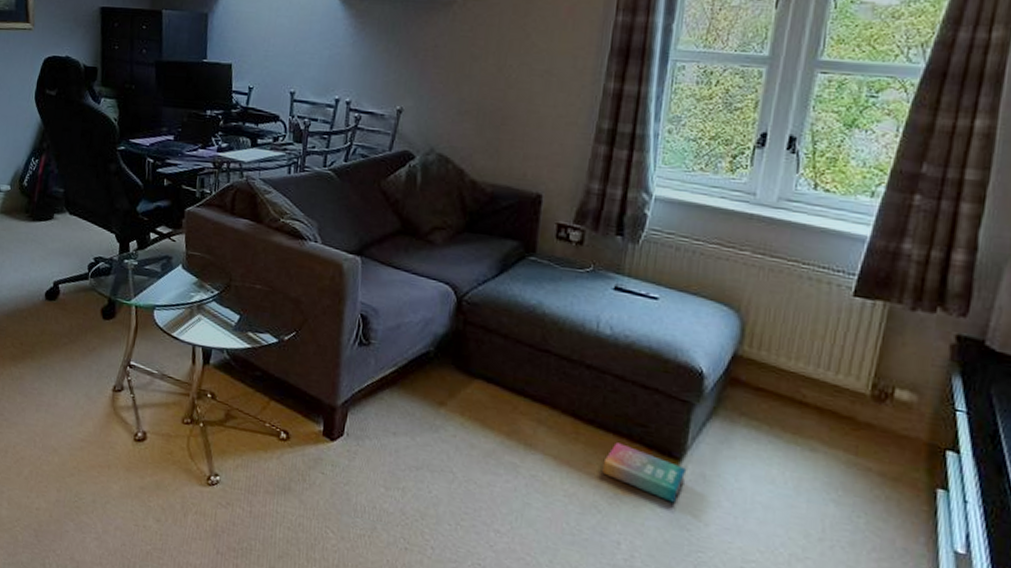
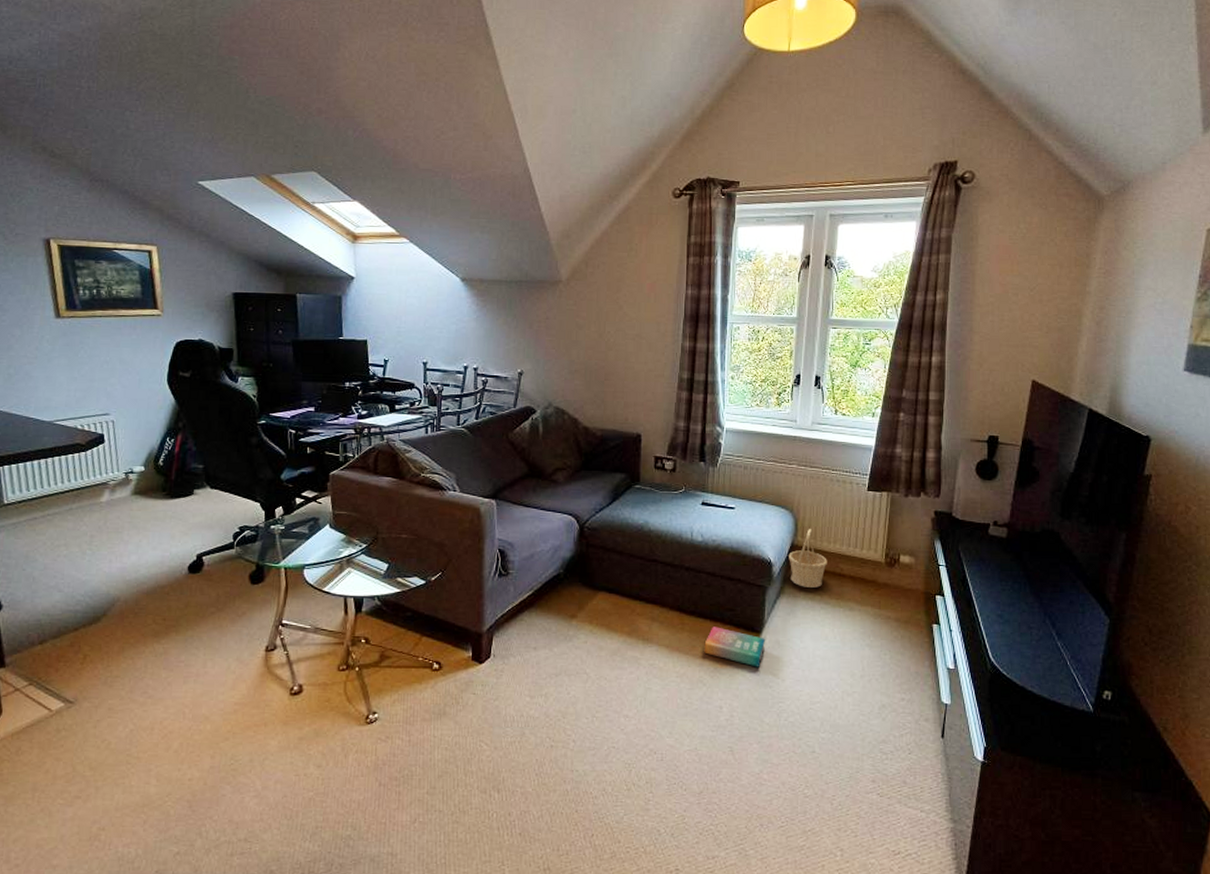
basket: none [728,337,784,415] -> present [789,529,827,588]

